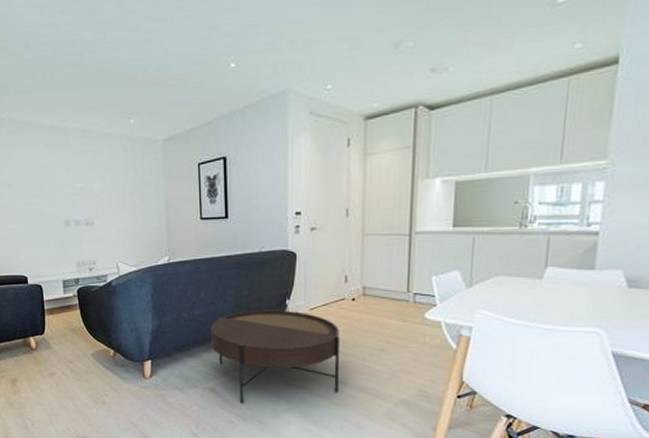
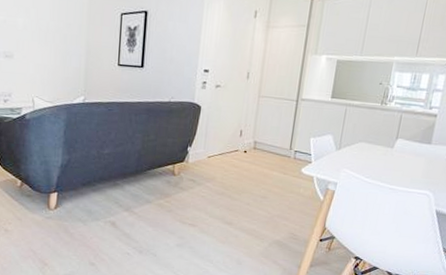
coffee table: present [210,310,339,404] -> none [116,153,231,238]

